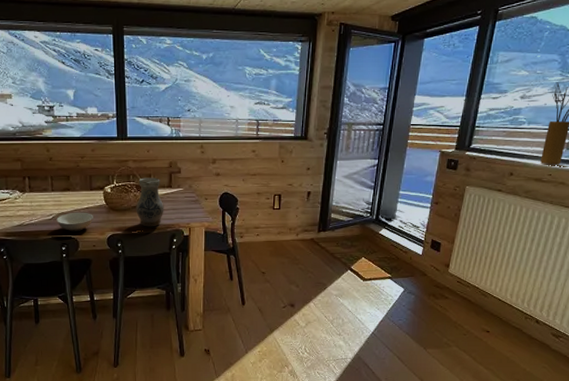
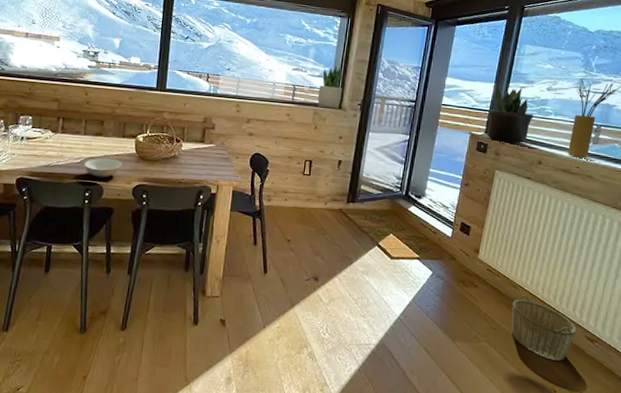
ceramic pitcher: present [136,177,164,227] -> none [165,130,195,181]
planter: none [282,95,308,141] -> present [317,65,344,109]
planter: none [458,97,506,157] -> present [487,84,534,144]
basket: none [480,302,543,357] -> present [511,295,577,361]

